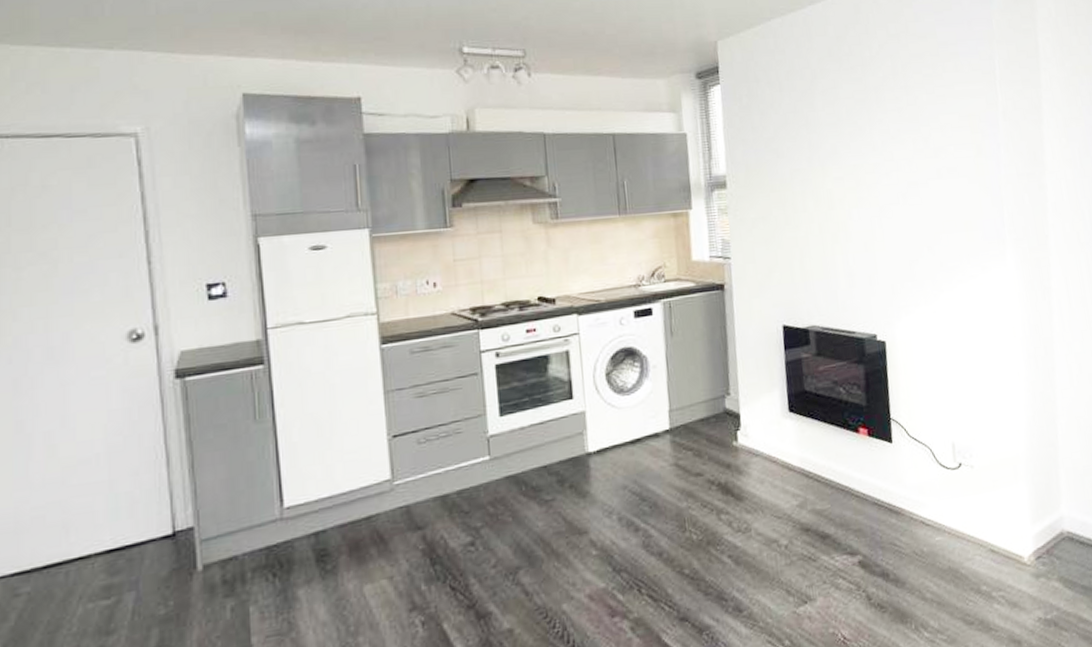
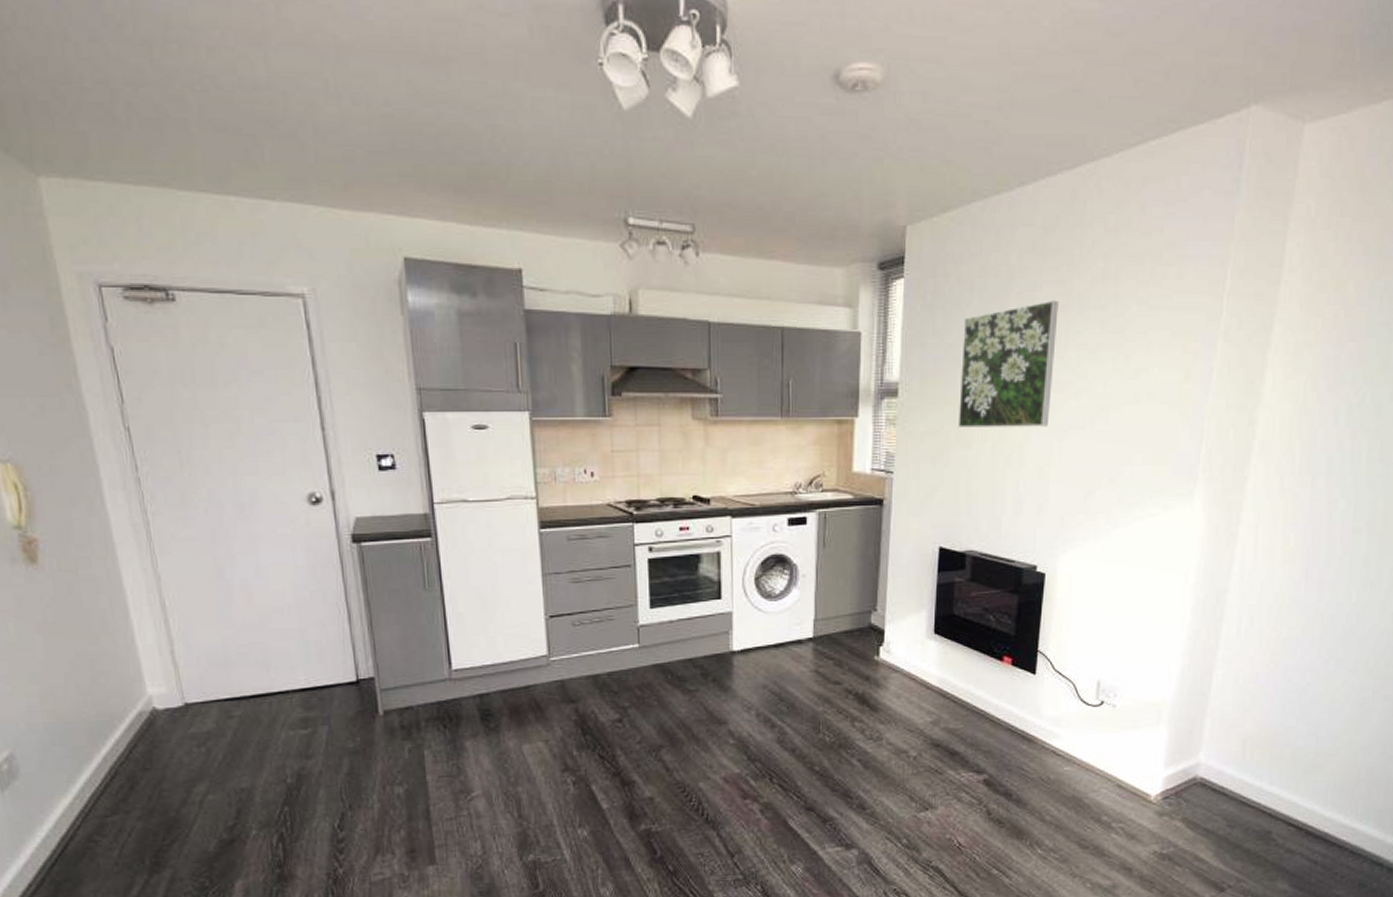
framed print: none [778,95,866,212] -> present [957,300,1059,427]

